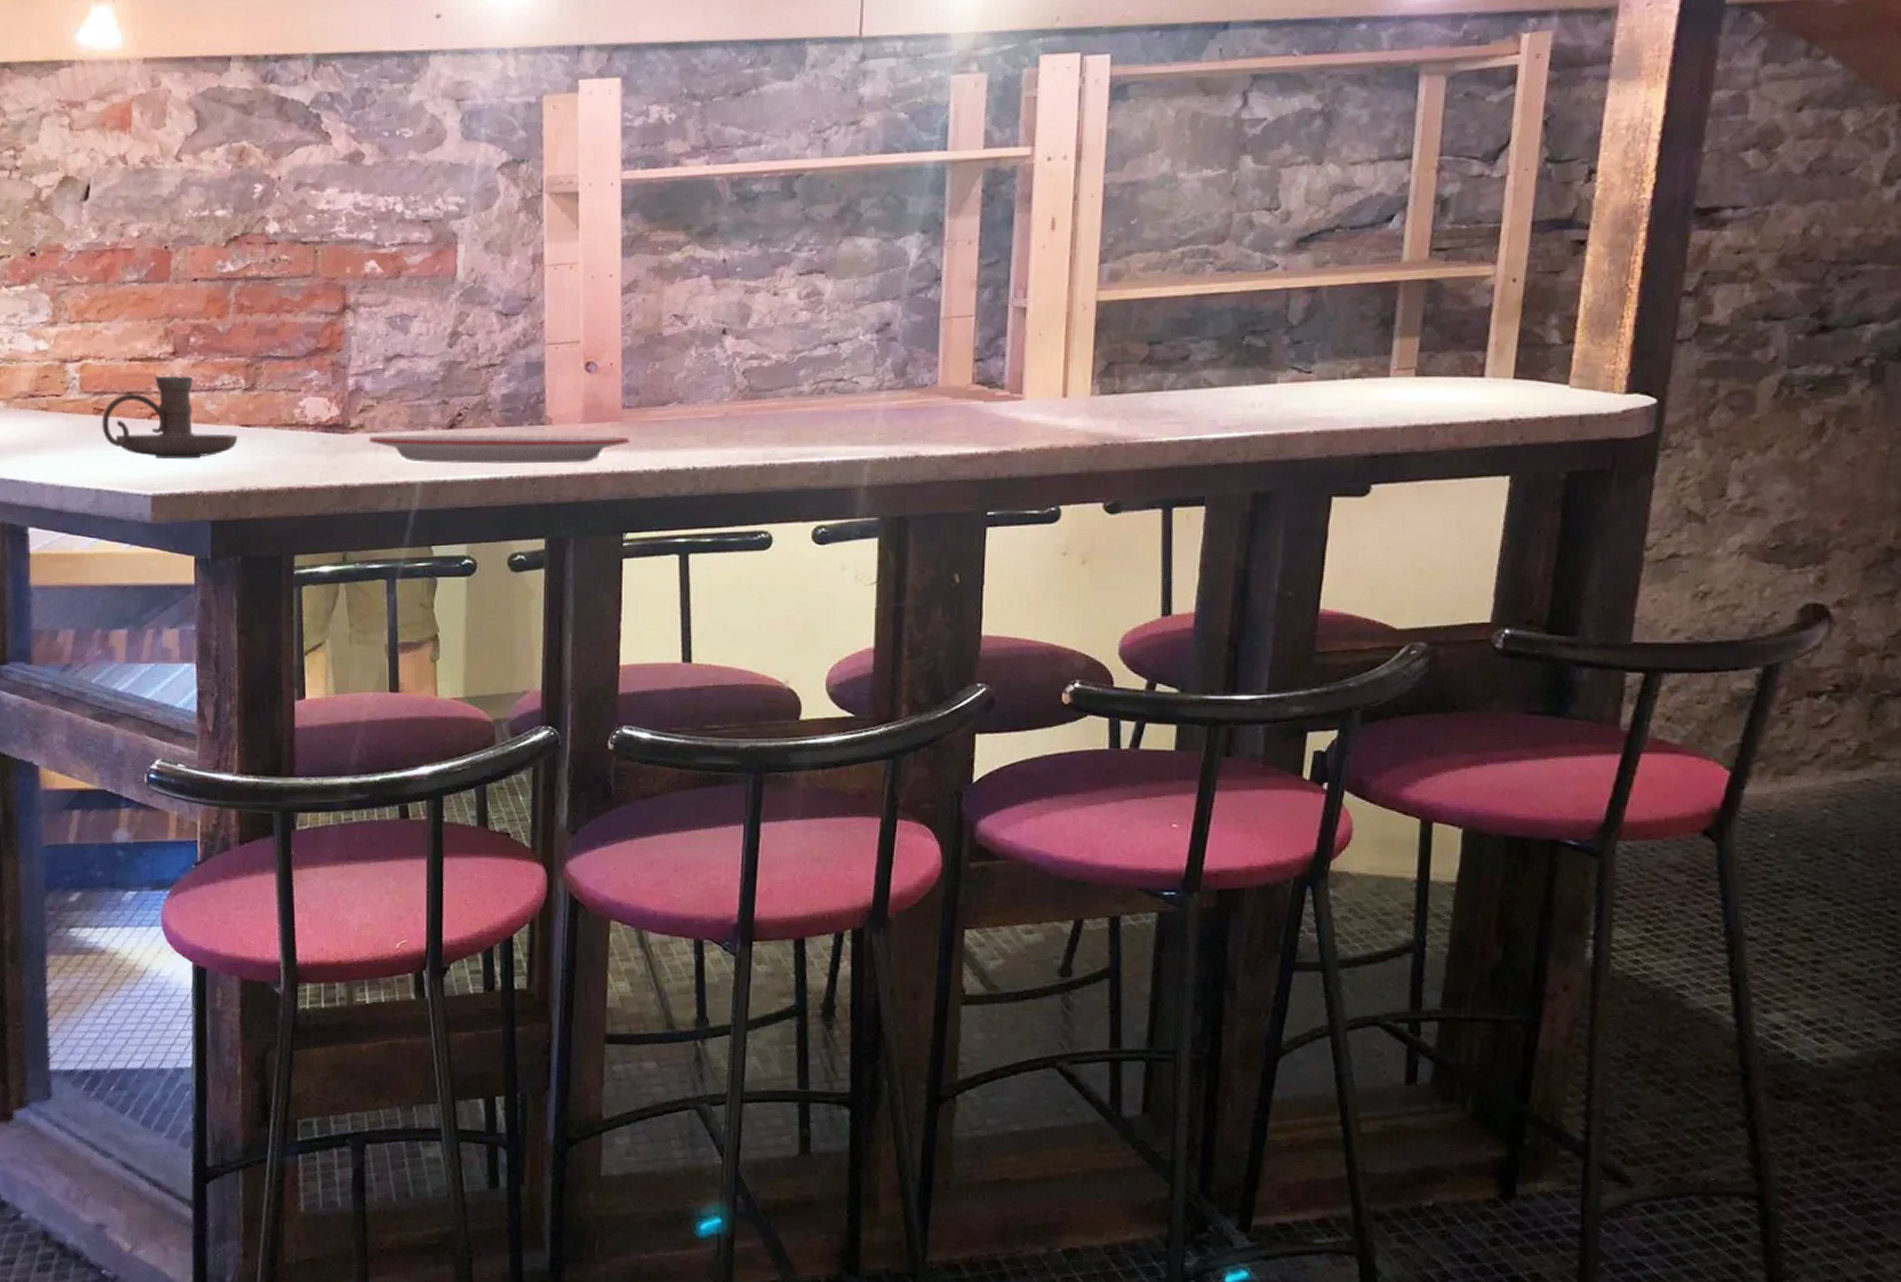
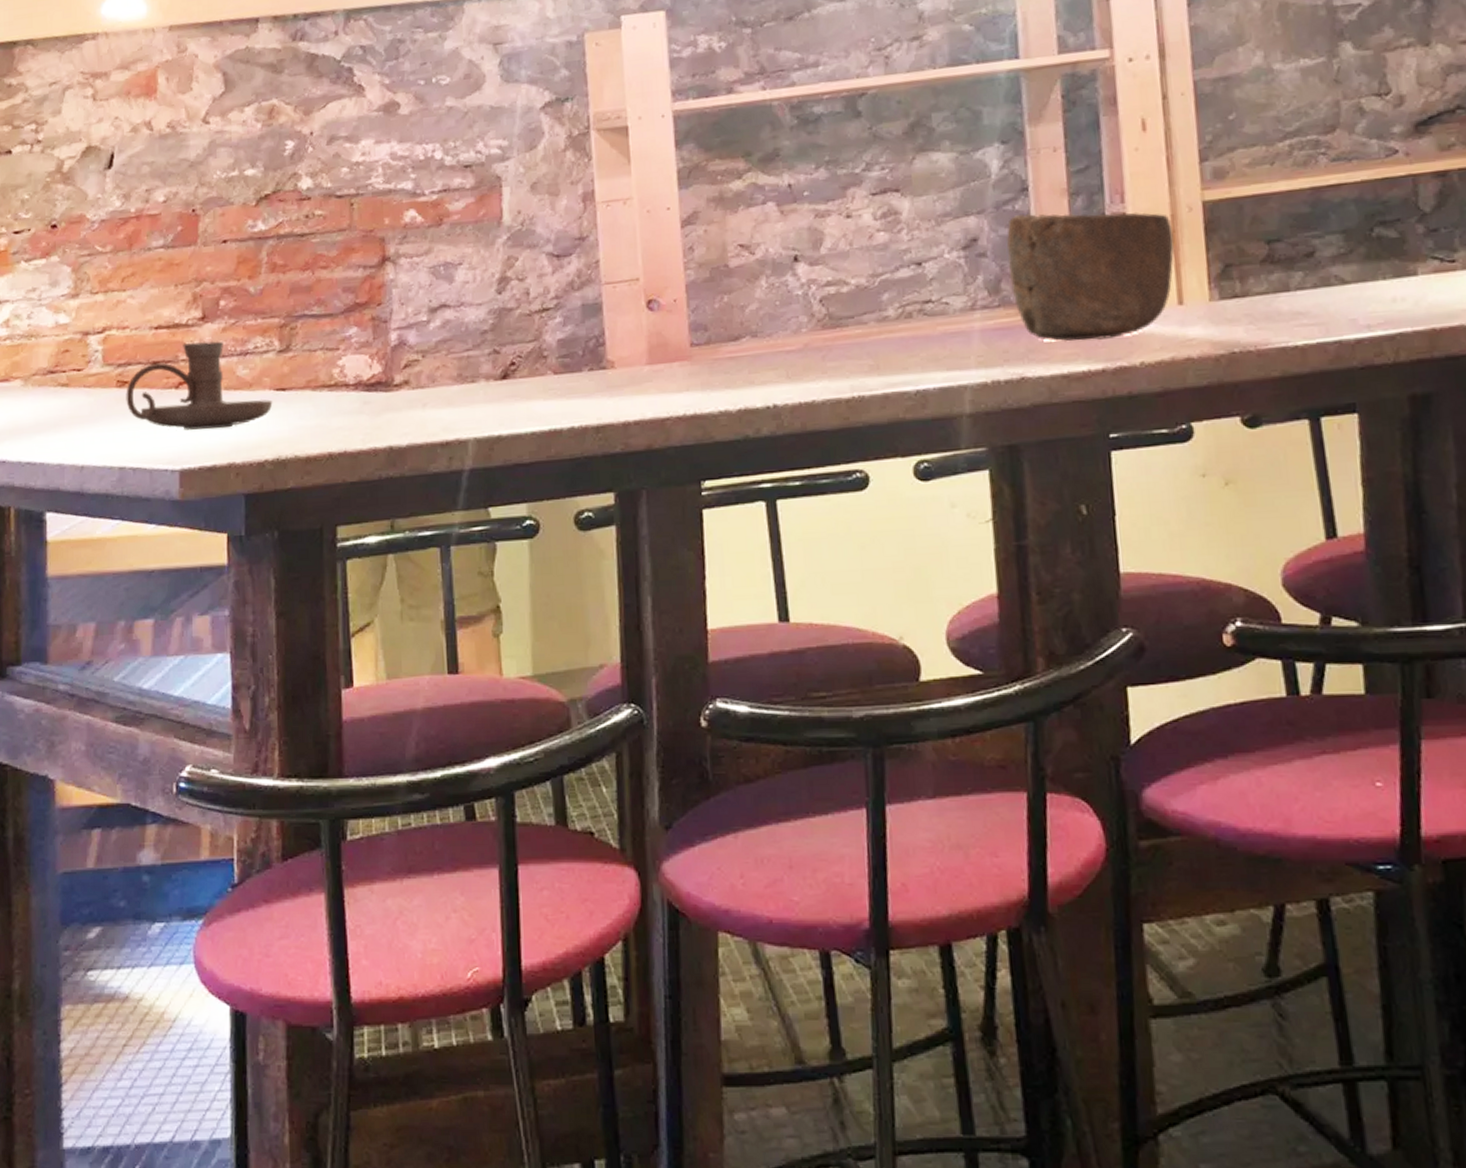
plate: present [368,433,630,465] -> none [414,376,702,417]
bowl: none [915,303,1067,425] -> present [1007,212,1175,341]

